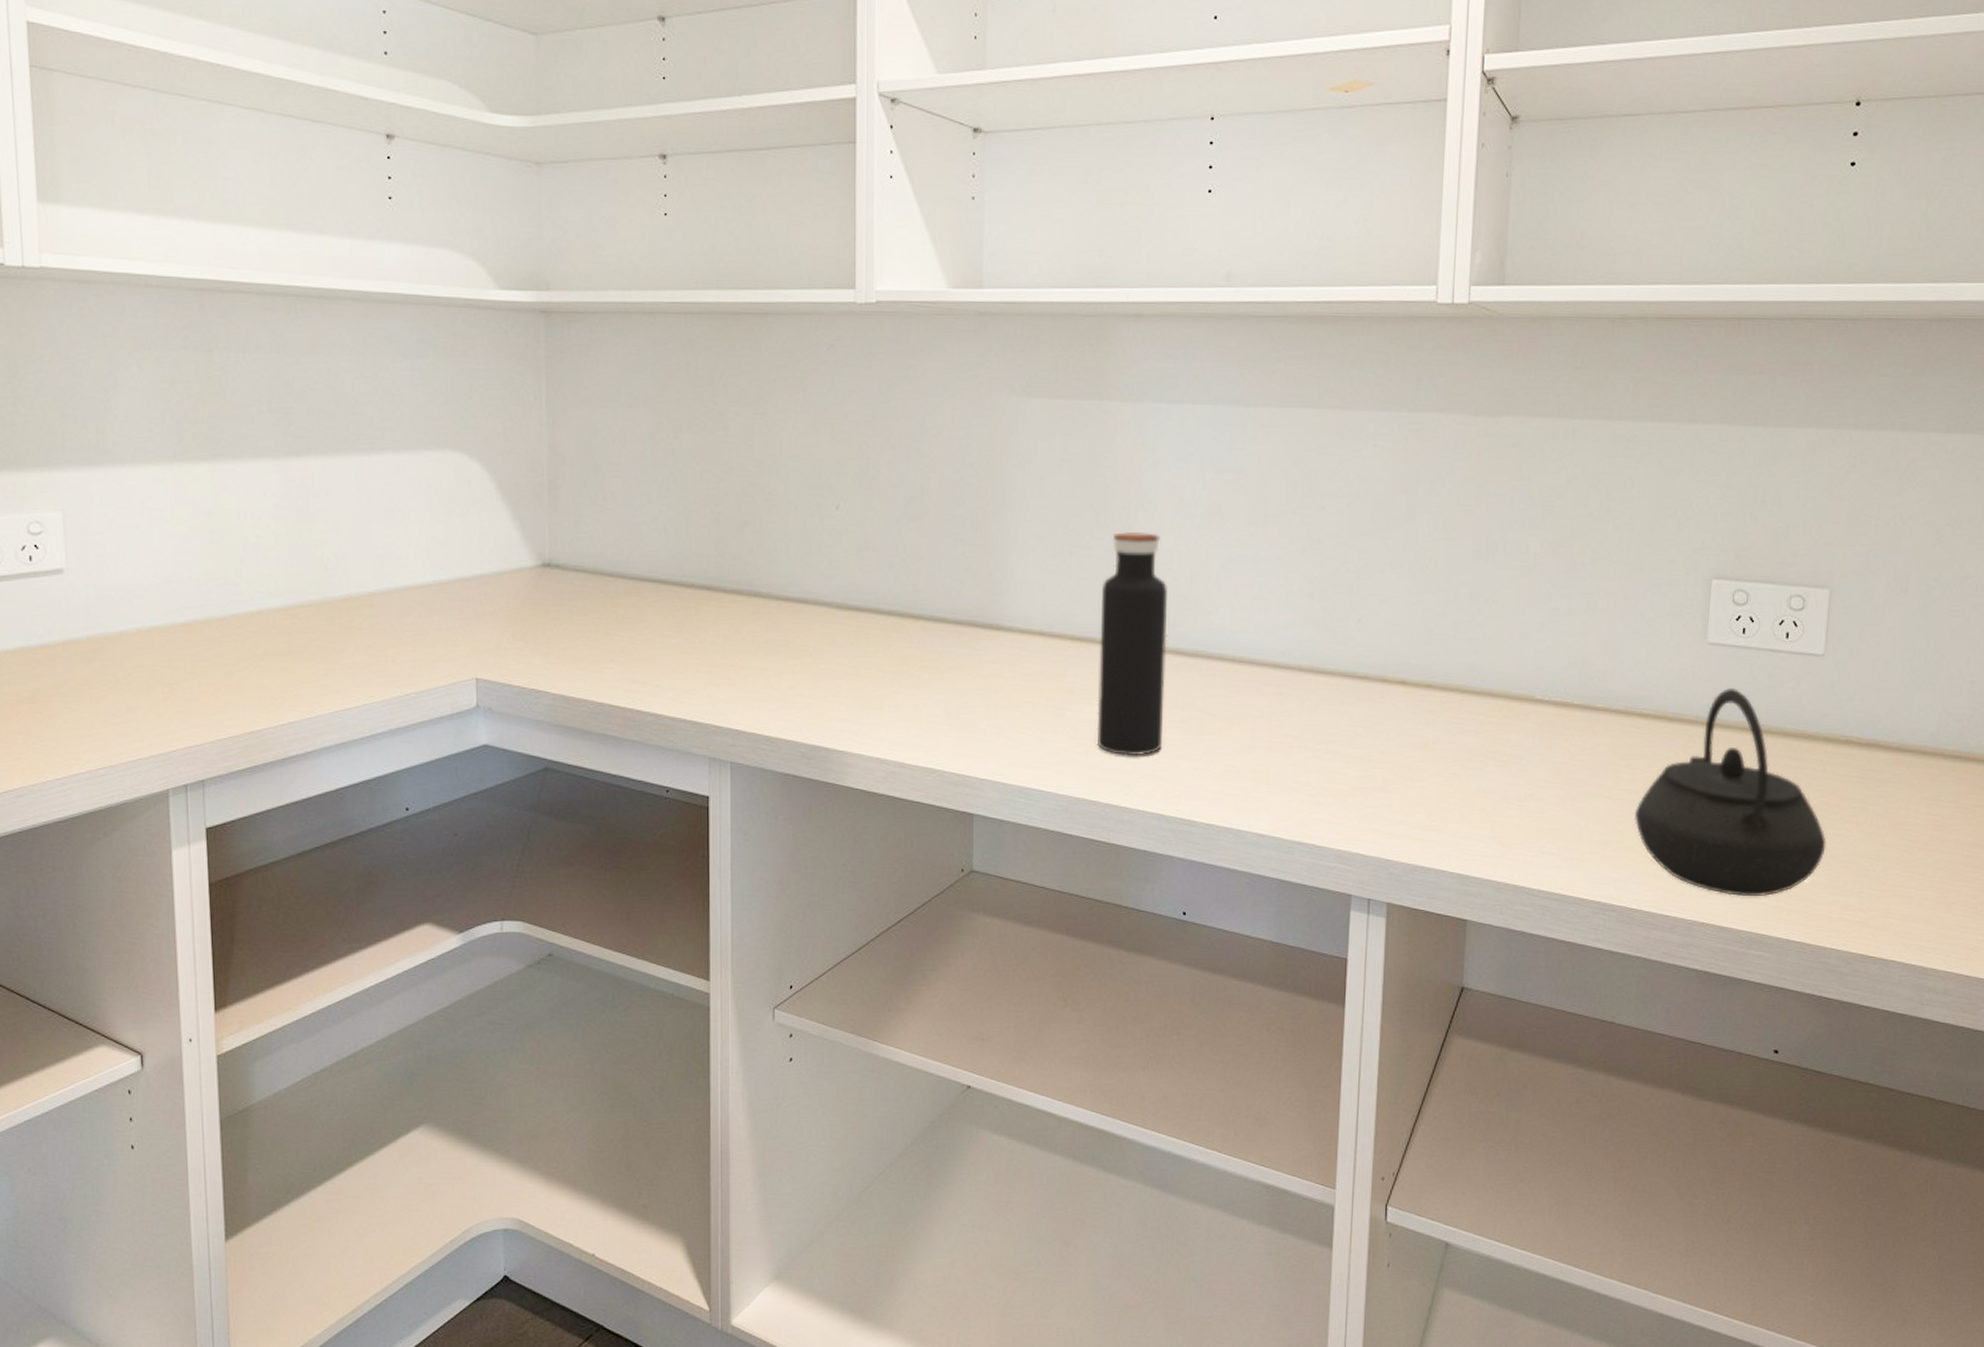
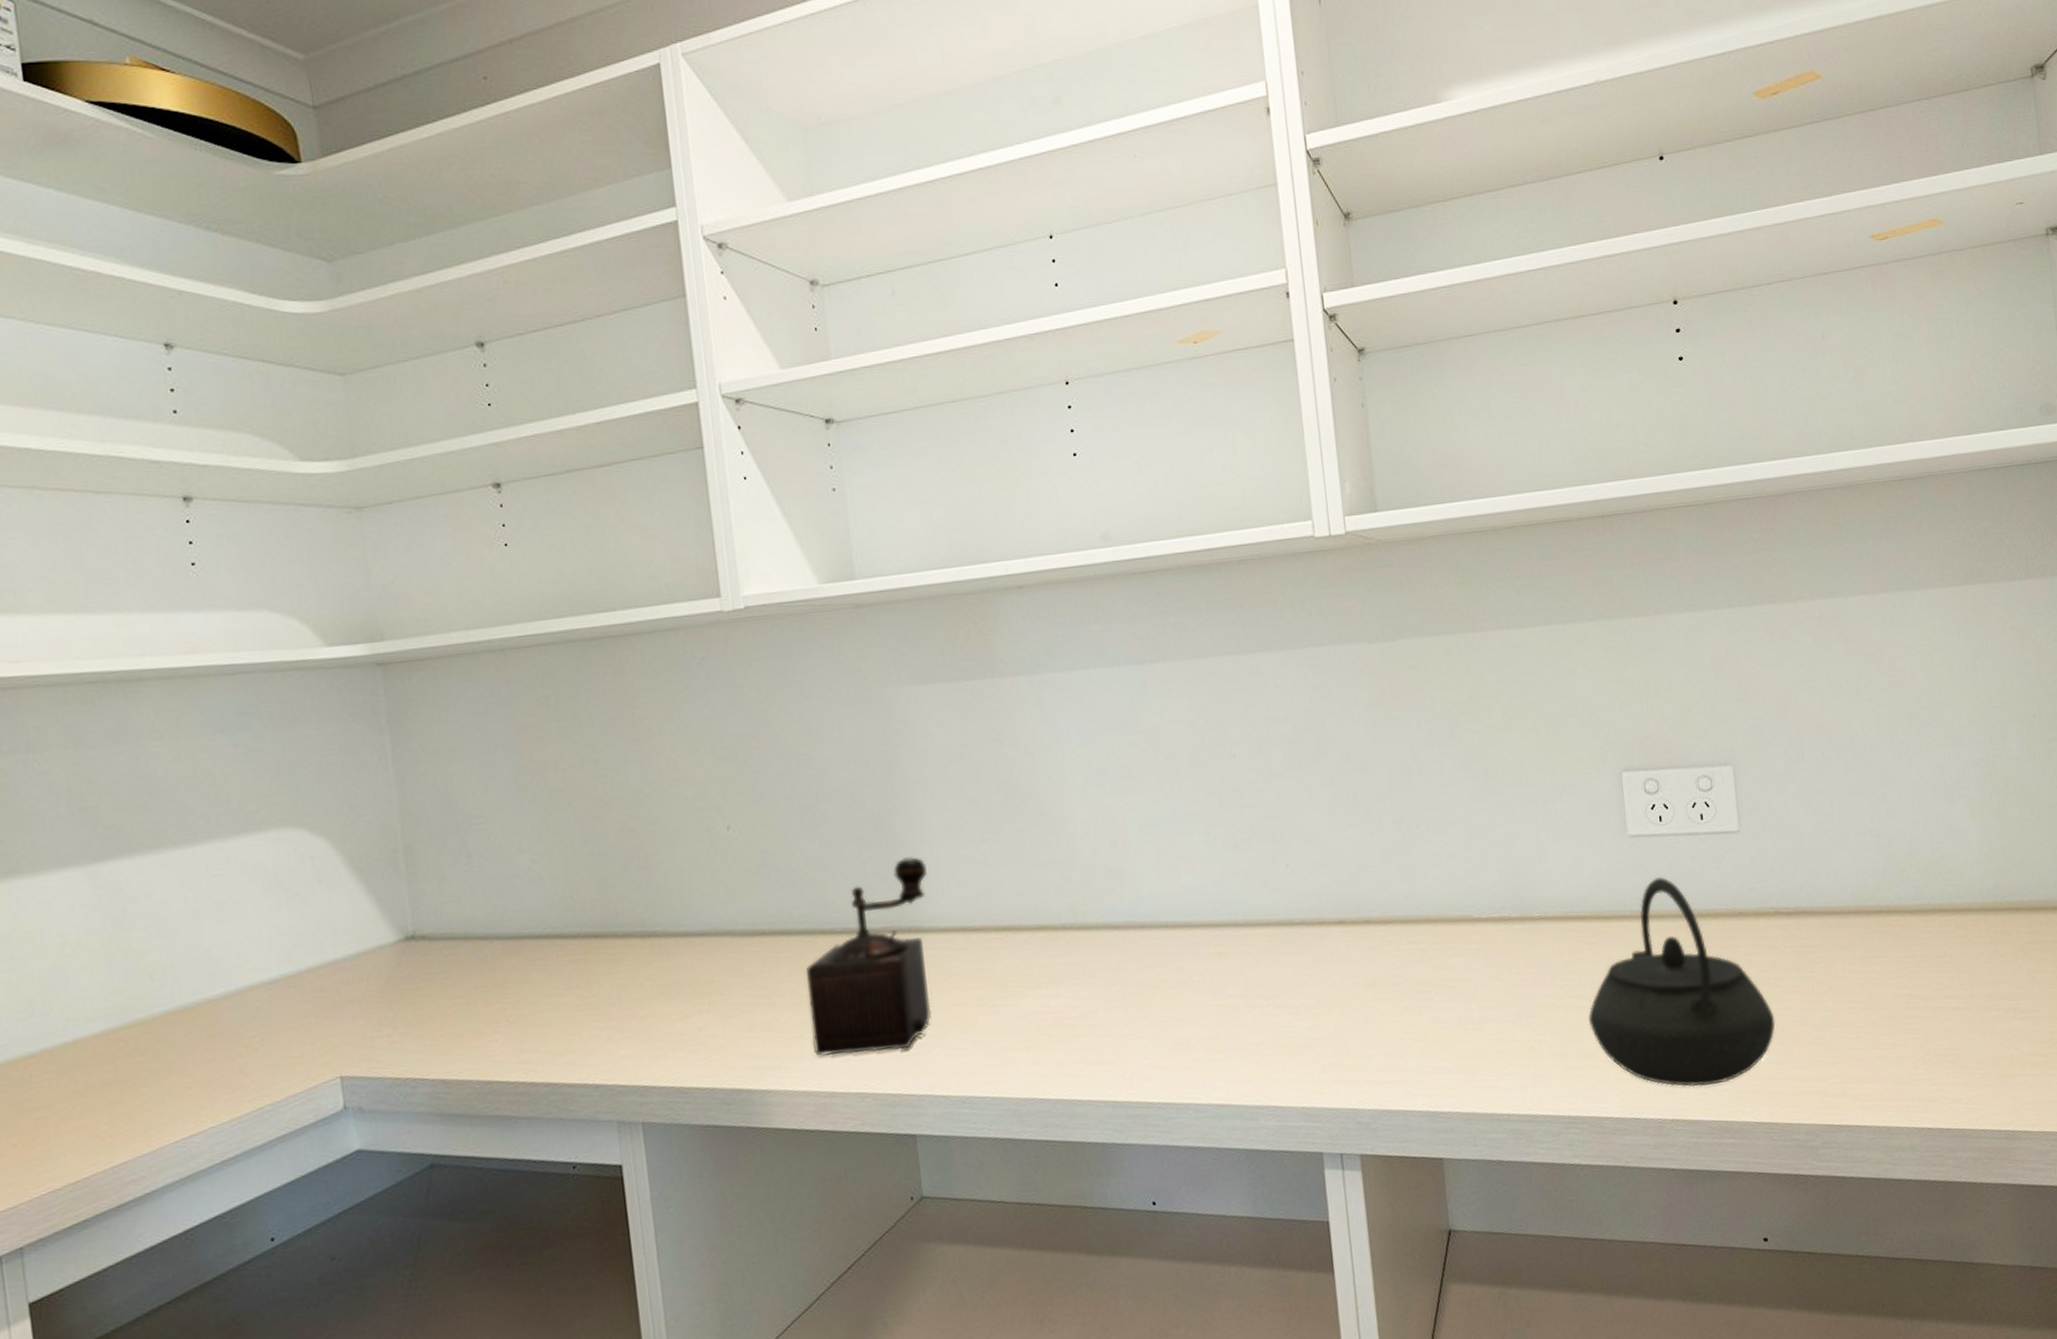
coffee grinder: none [891,559,1016,734] -> present [805,857,932,1056]
water bottle: present [1096,532,1167,755] -> none [1020,806,1106,1045]

